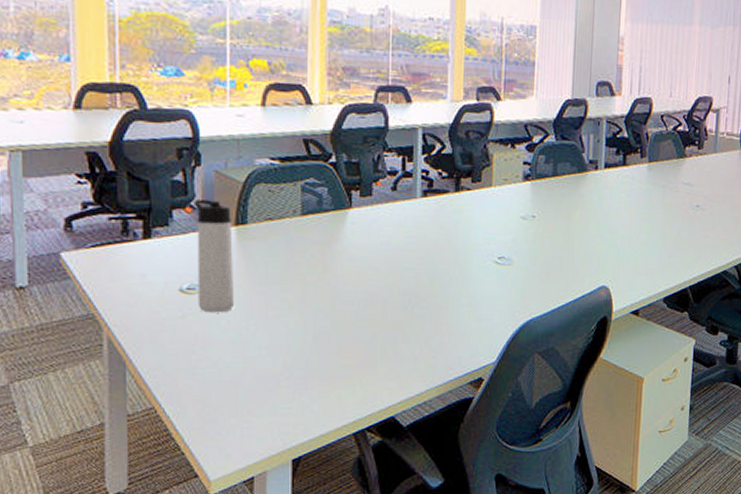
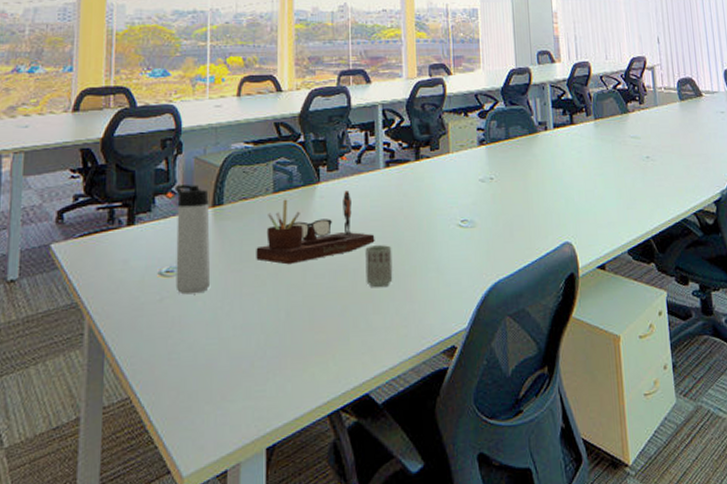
desk organizer: none [283,218,408,290] -> present [256,191,375,265]
cup: none [396,277,425,319] -> present [365,245,393,288]

